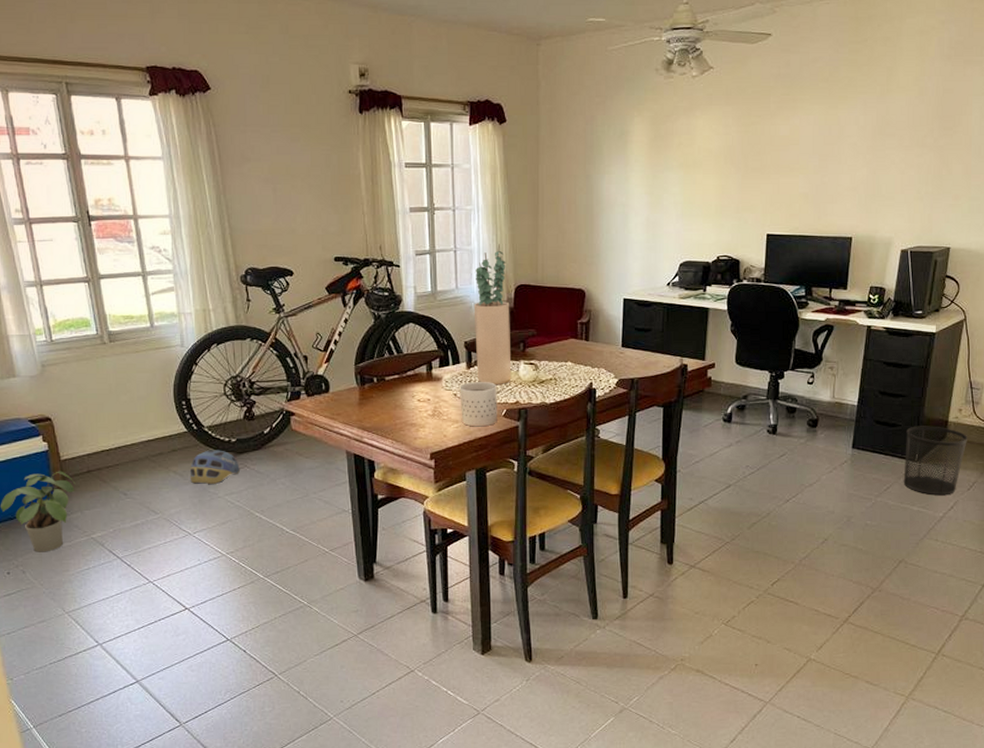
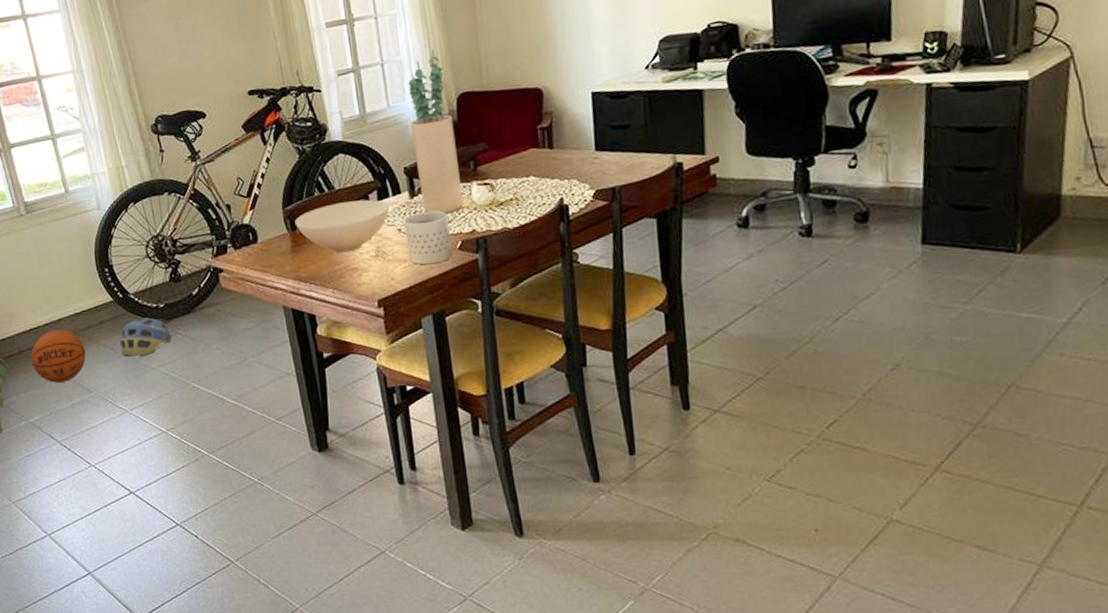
basketball: none [99,453,155,503] -> present [31,329,86,383]
bowl: none [364,365,449,409] -> present [294,199,390,253]
waste bin: present [903,426,968,496] -> none [999,203,1095,296]

